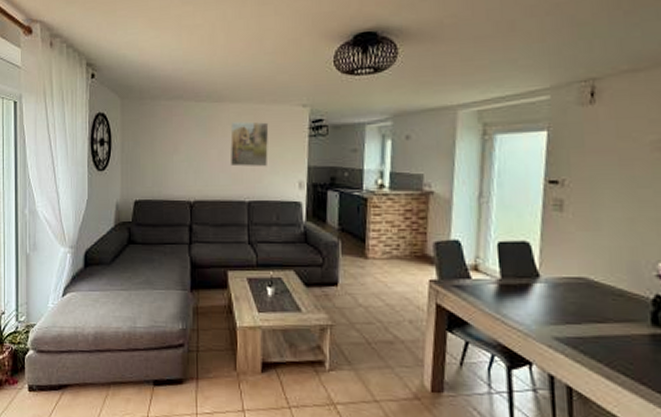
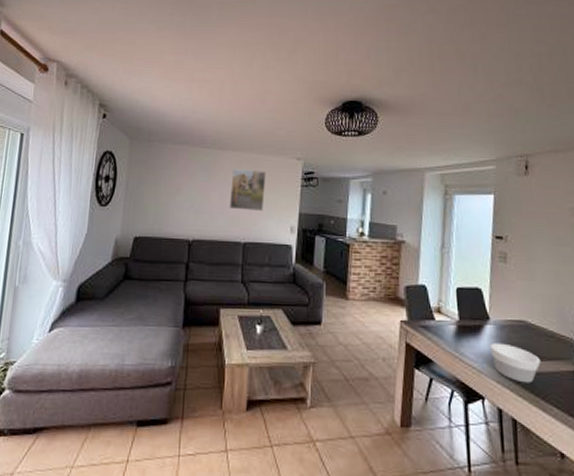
bowl: none [539,303,606,348] -> present [489,342,541,384]

